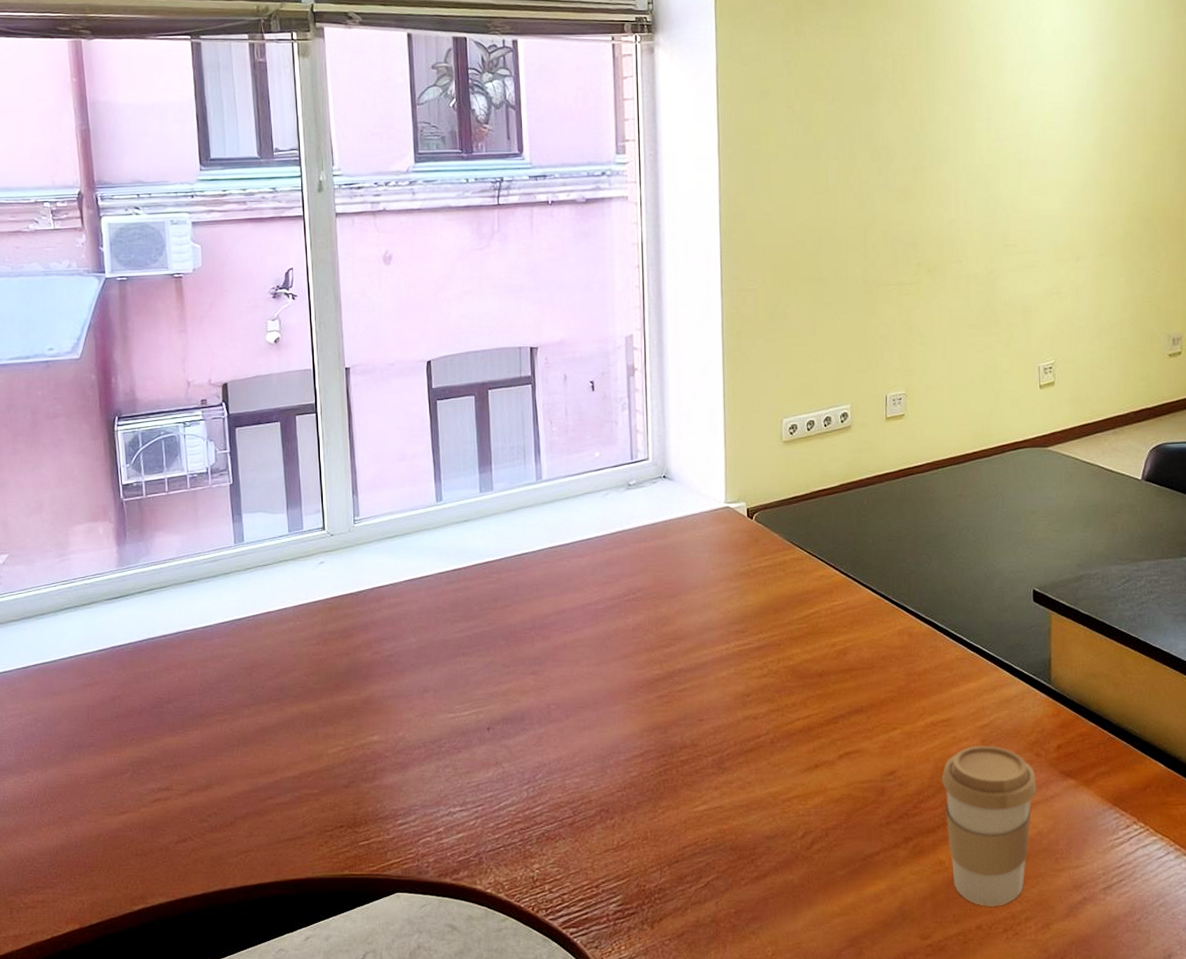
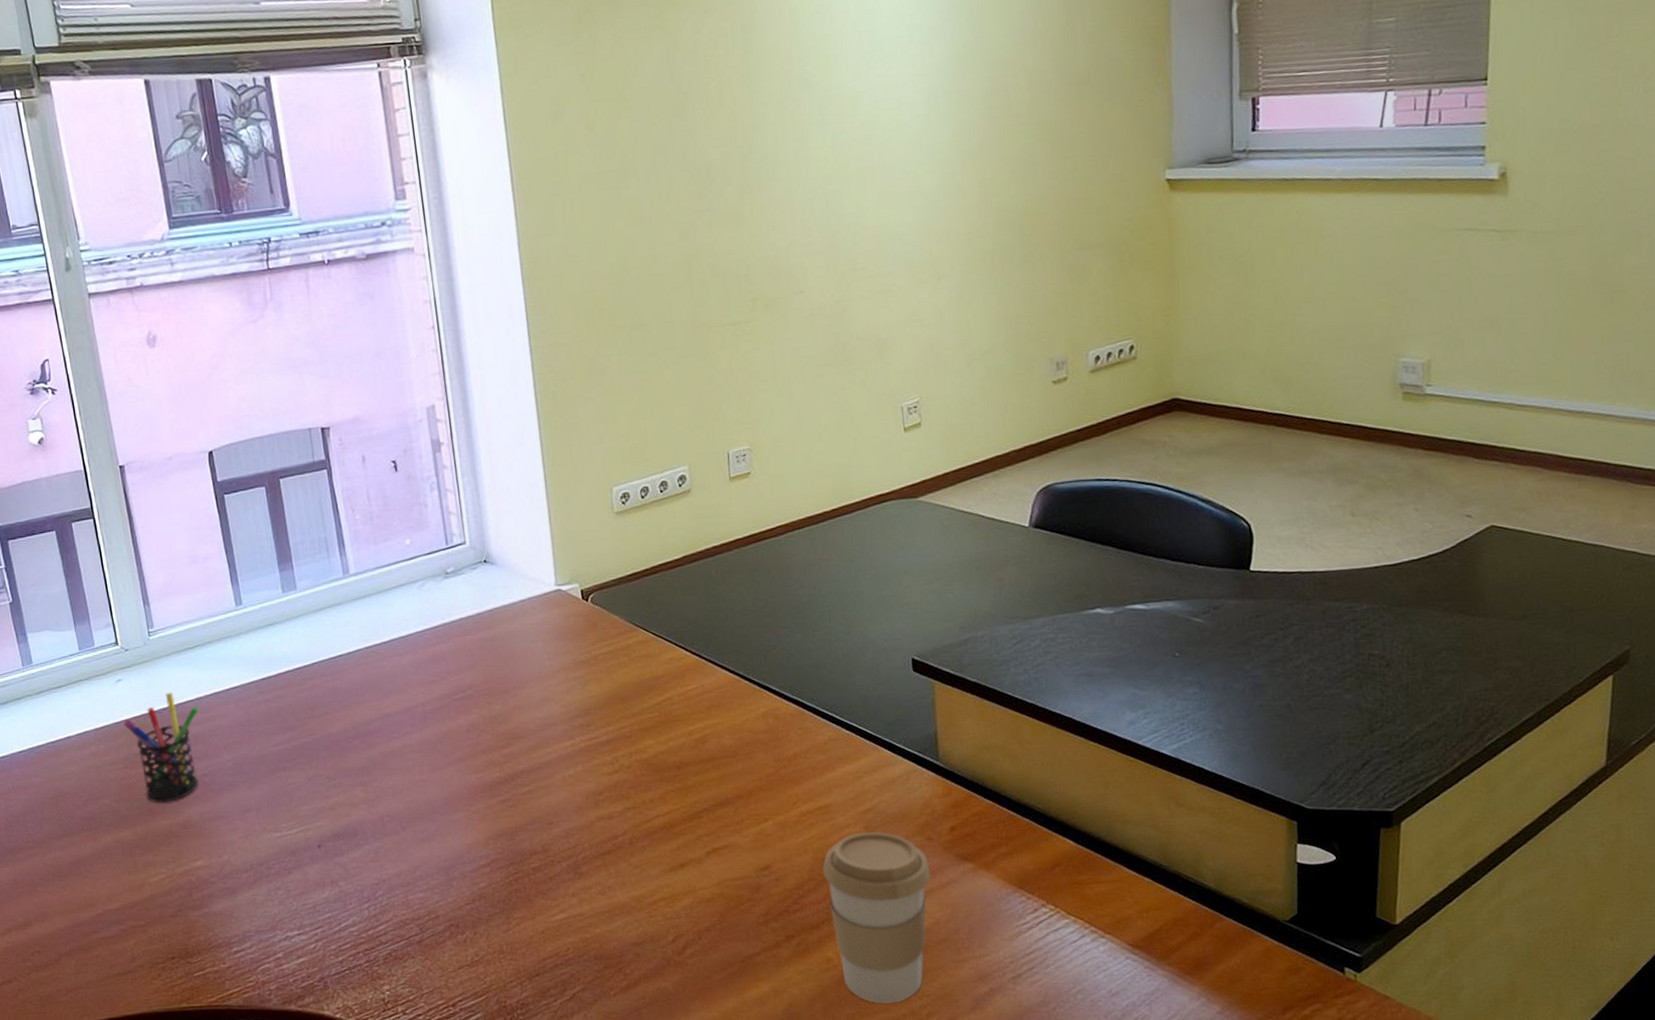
pen holder: none [321,576,392,680] -> present [123,692,199,804]

